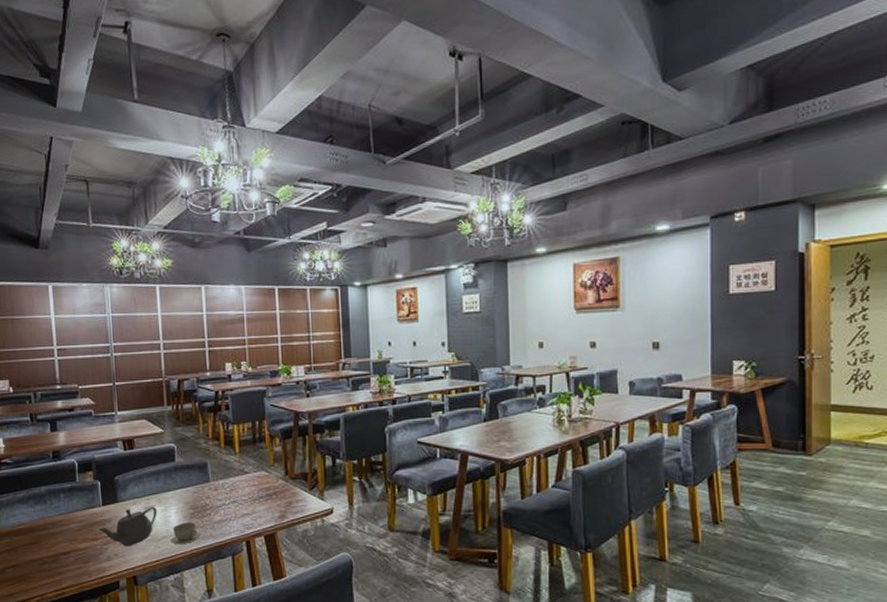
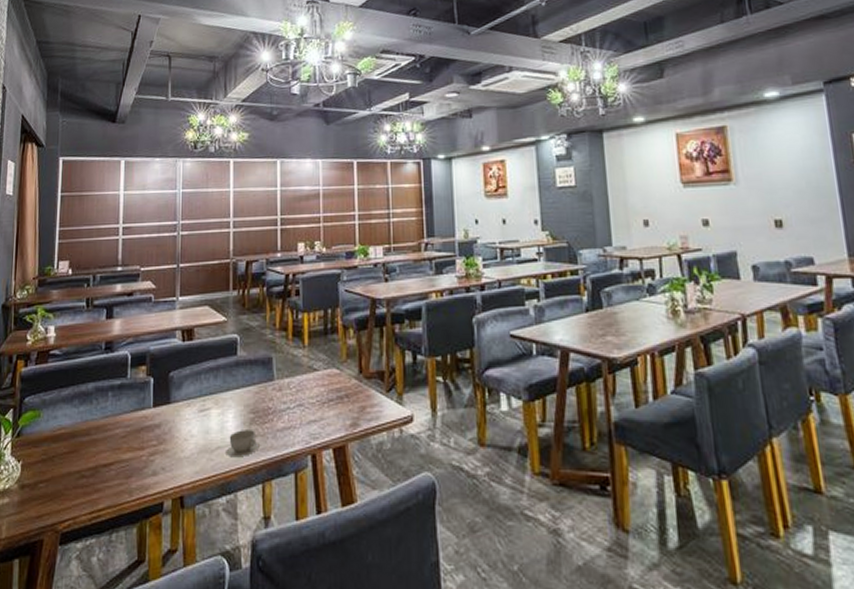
teapot: present [99,506,157,547] -> none [146,409,213,459]

